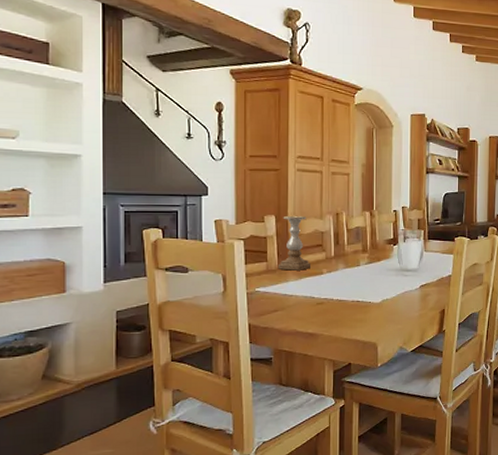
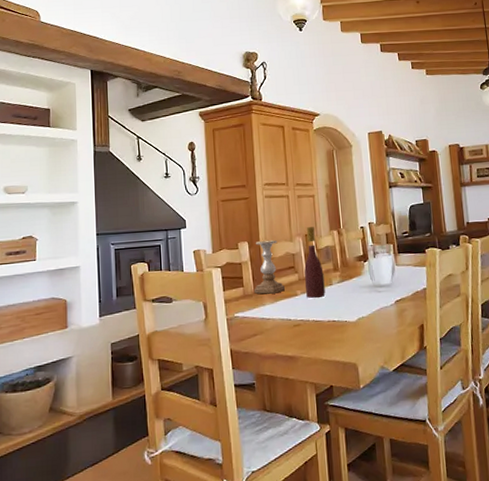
wine bottle: none [331,206,352,278] -> present [304,227,326,299]

